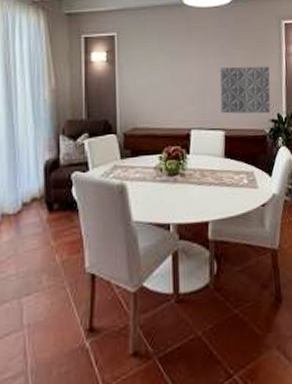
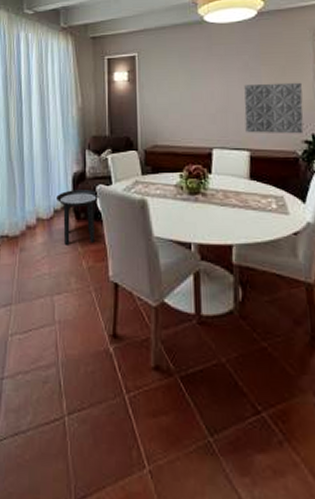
side table: none [25,178,75,240] -> present [56,190,100,245]

